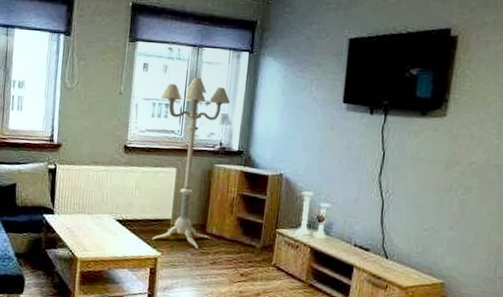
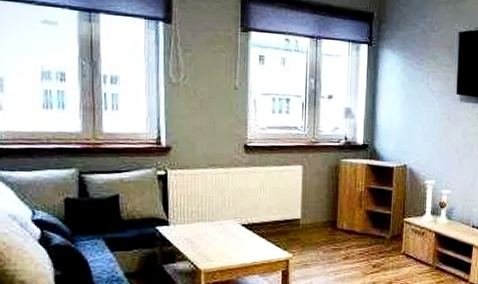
floor lamp: present [151,77,230,250] -> none [280,70,352,247]

